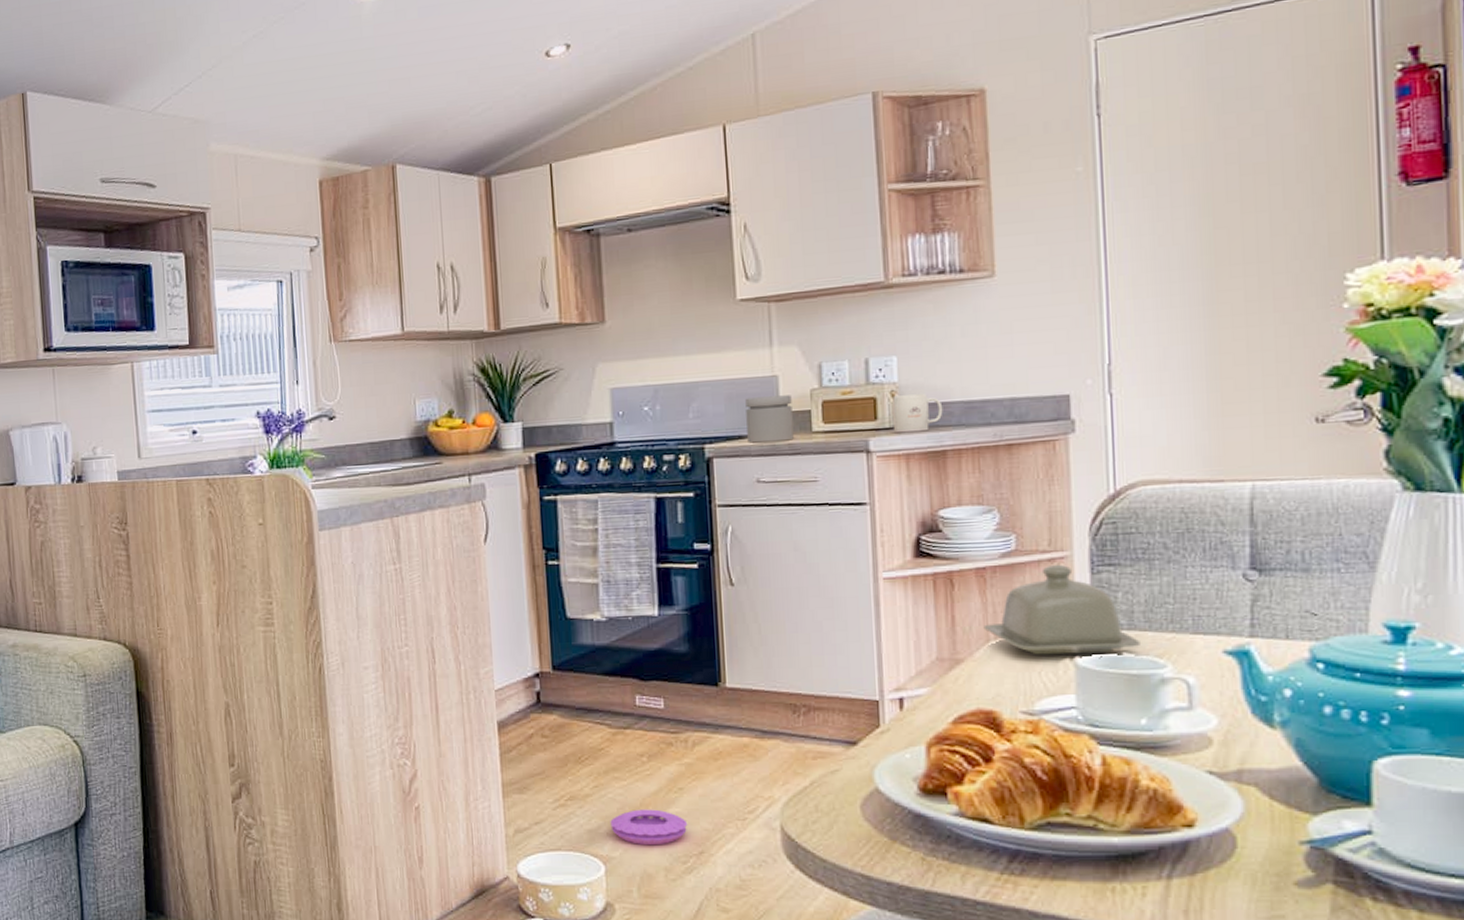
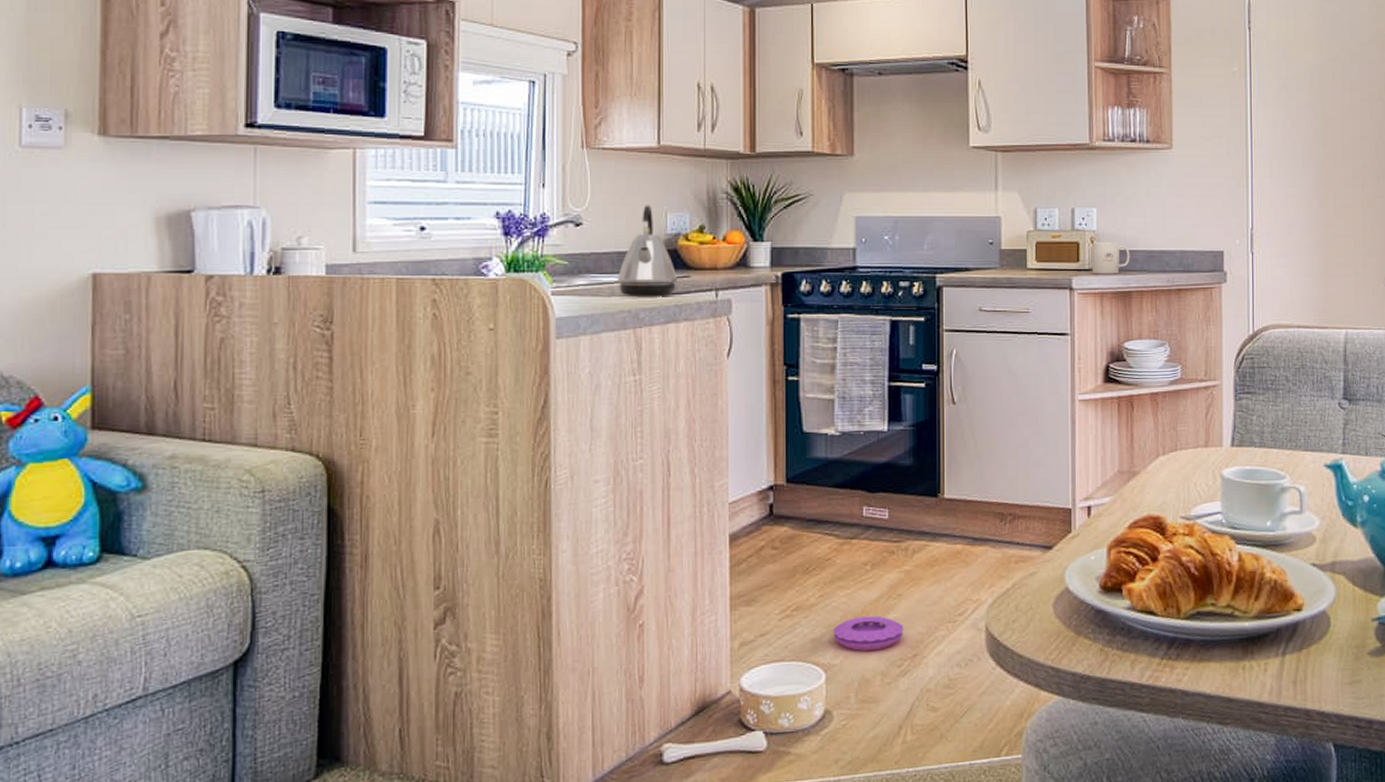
kettle: none [372,393,430,487] -> present [617,205,677,298]
jar: present [745,395,794,445] -> none [973,235,1012,277]
butter dish: present [983,564,1140,655] -> none [1155,391,1268,468]

